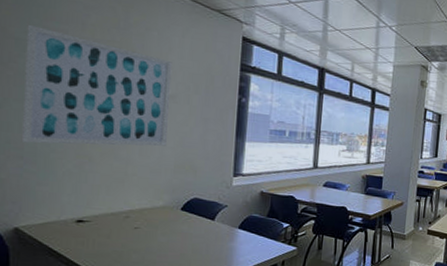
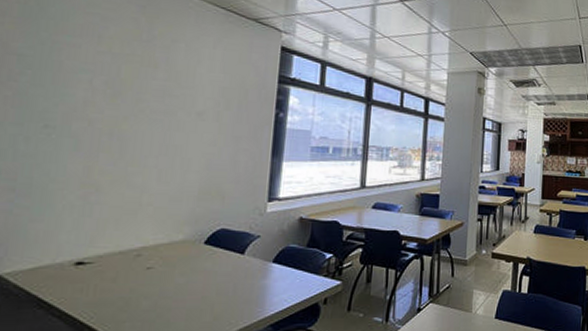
wall art: present [21,24,173,146] -> none [14,38,201,173]

